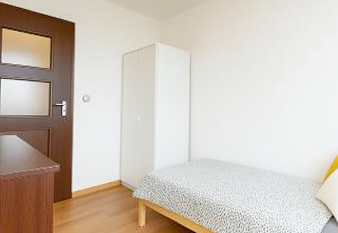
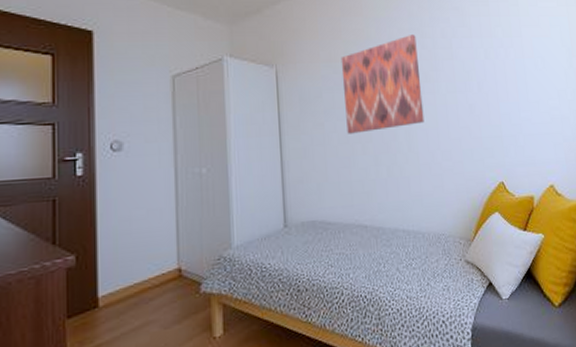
wall art: none [236,31,294,101] -> present [340,35,425,134]

